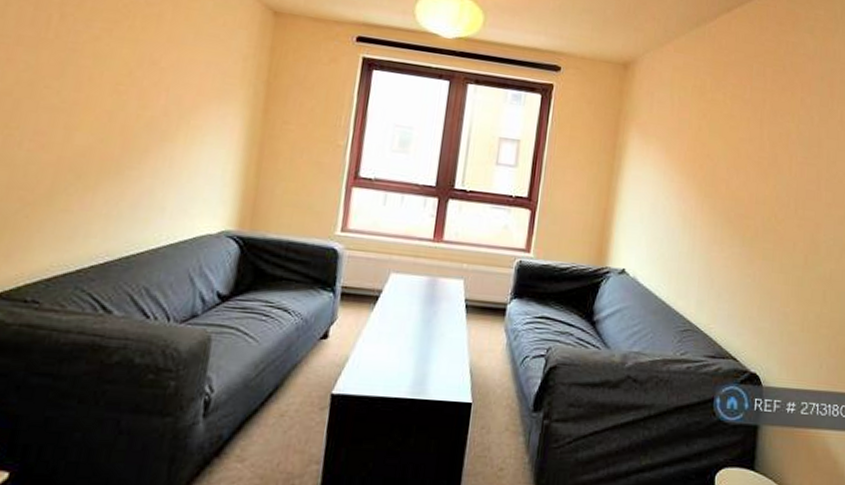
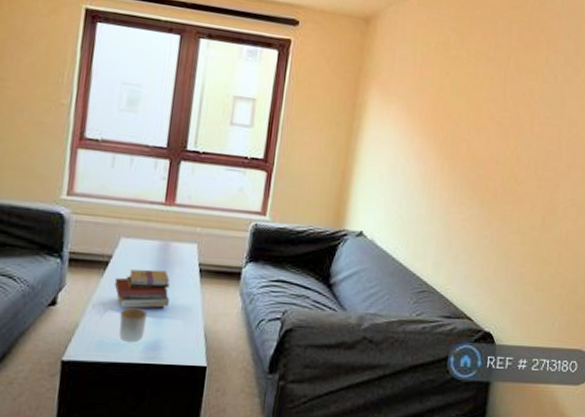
books: none [383,304,437,343] -> present [114,269,170,309]
mug: none [386,342,415,378] -> present [118,308,148,344]

